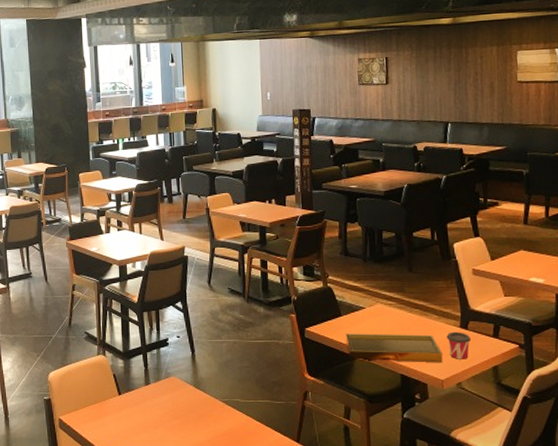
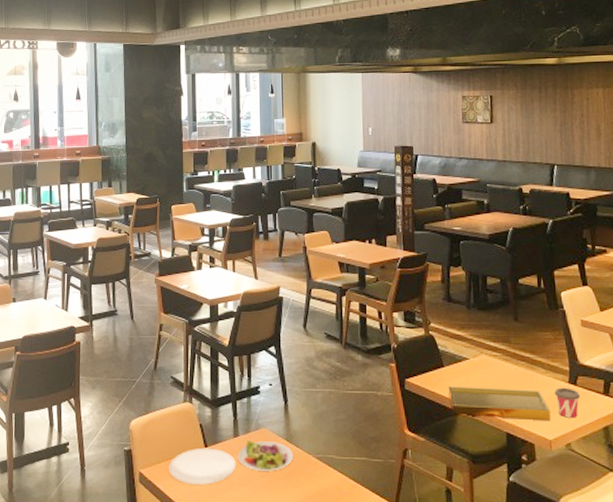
plate: none [85,395,148,429] -> present [168,447,236,485]
salad plate: none [149,388,201,415] -> present [237,441,293,471]

